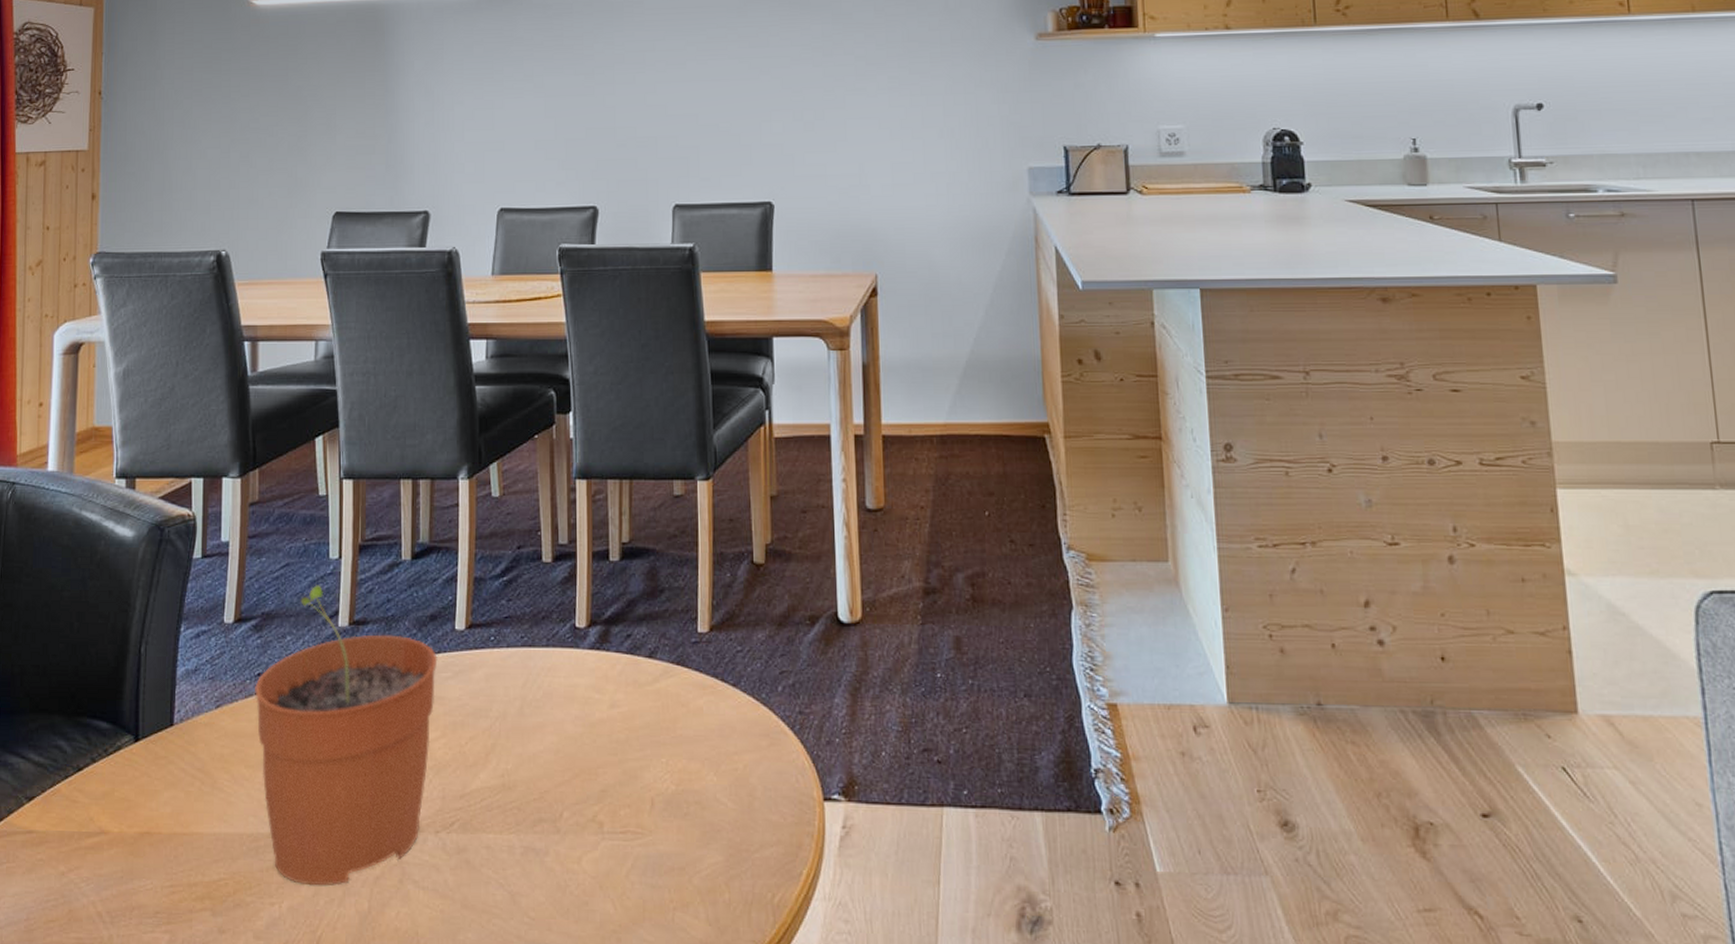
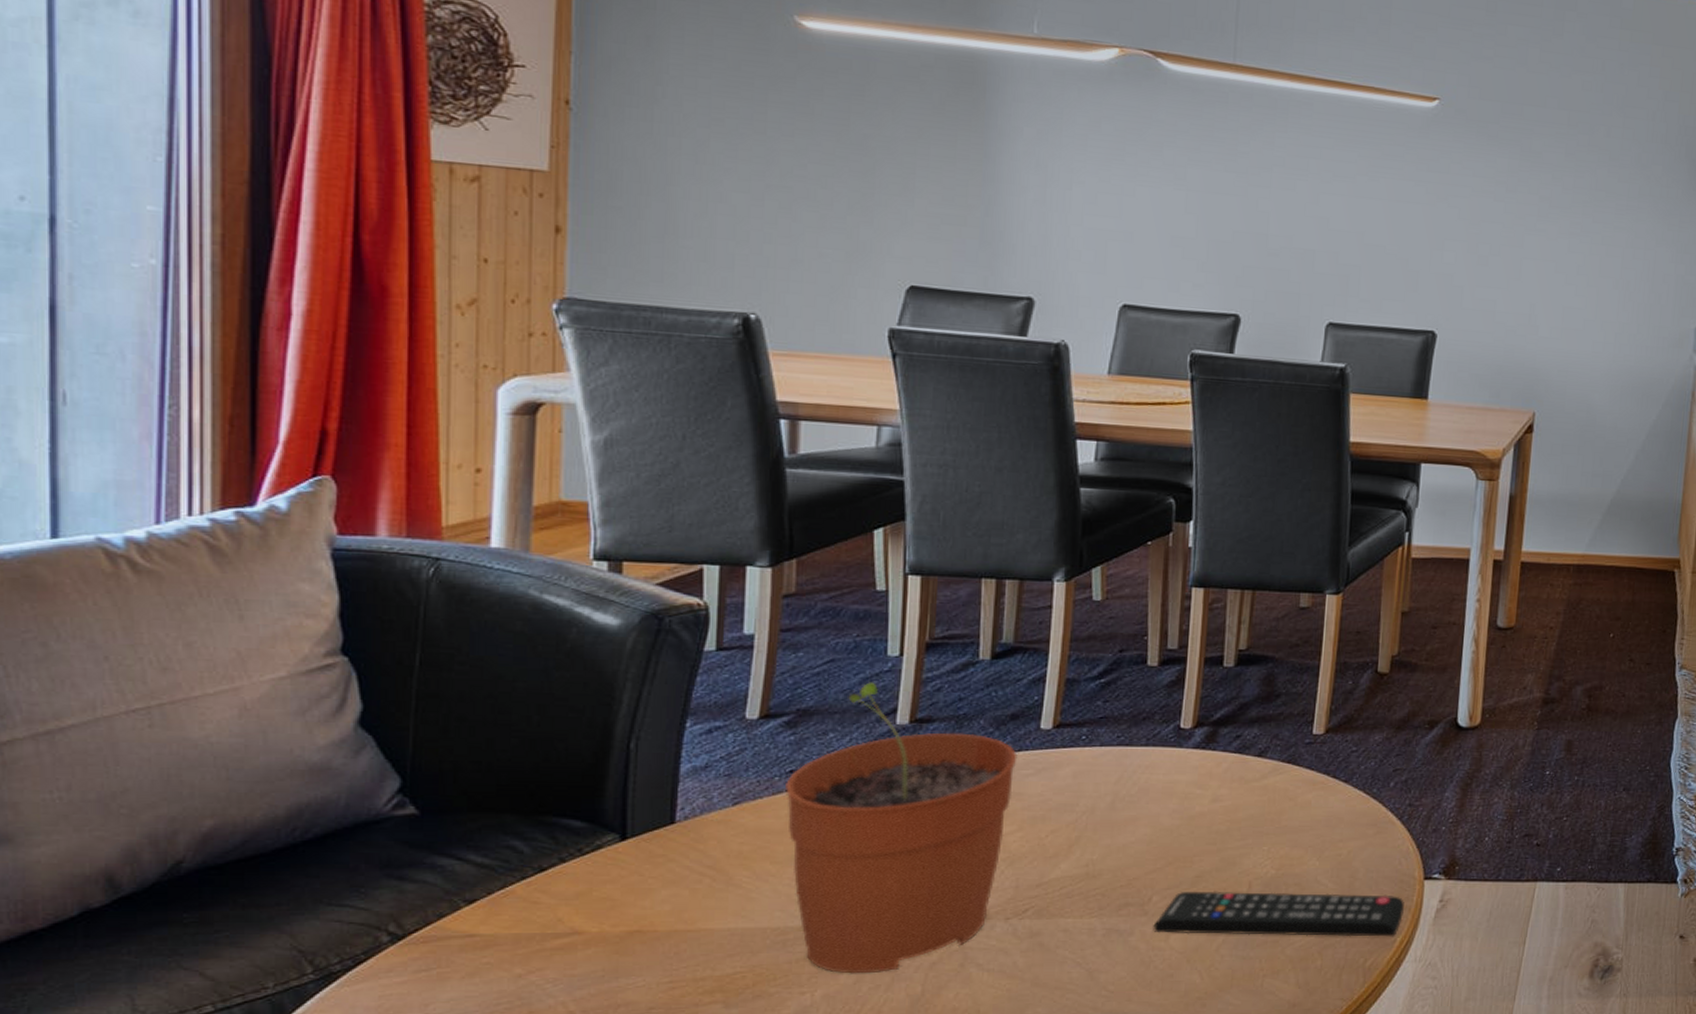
remote control: none [566,807,807,869] -> present [1153,891,1404,937]

